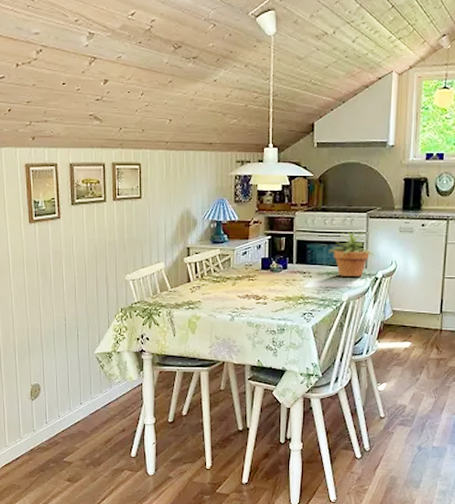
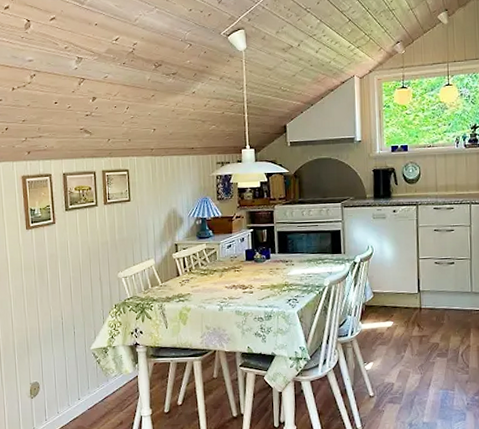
potted plant: present [328,229,376,278] -> none [307,218,353,264]

